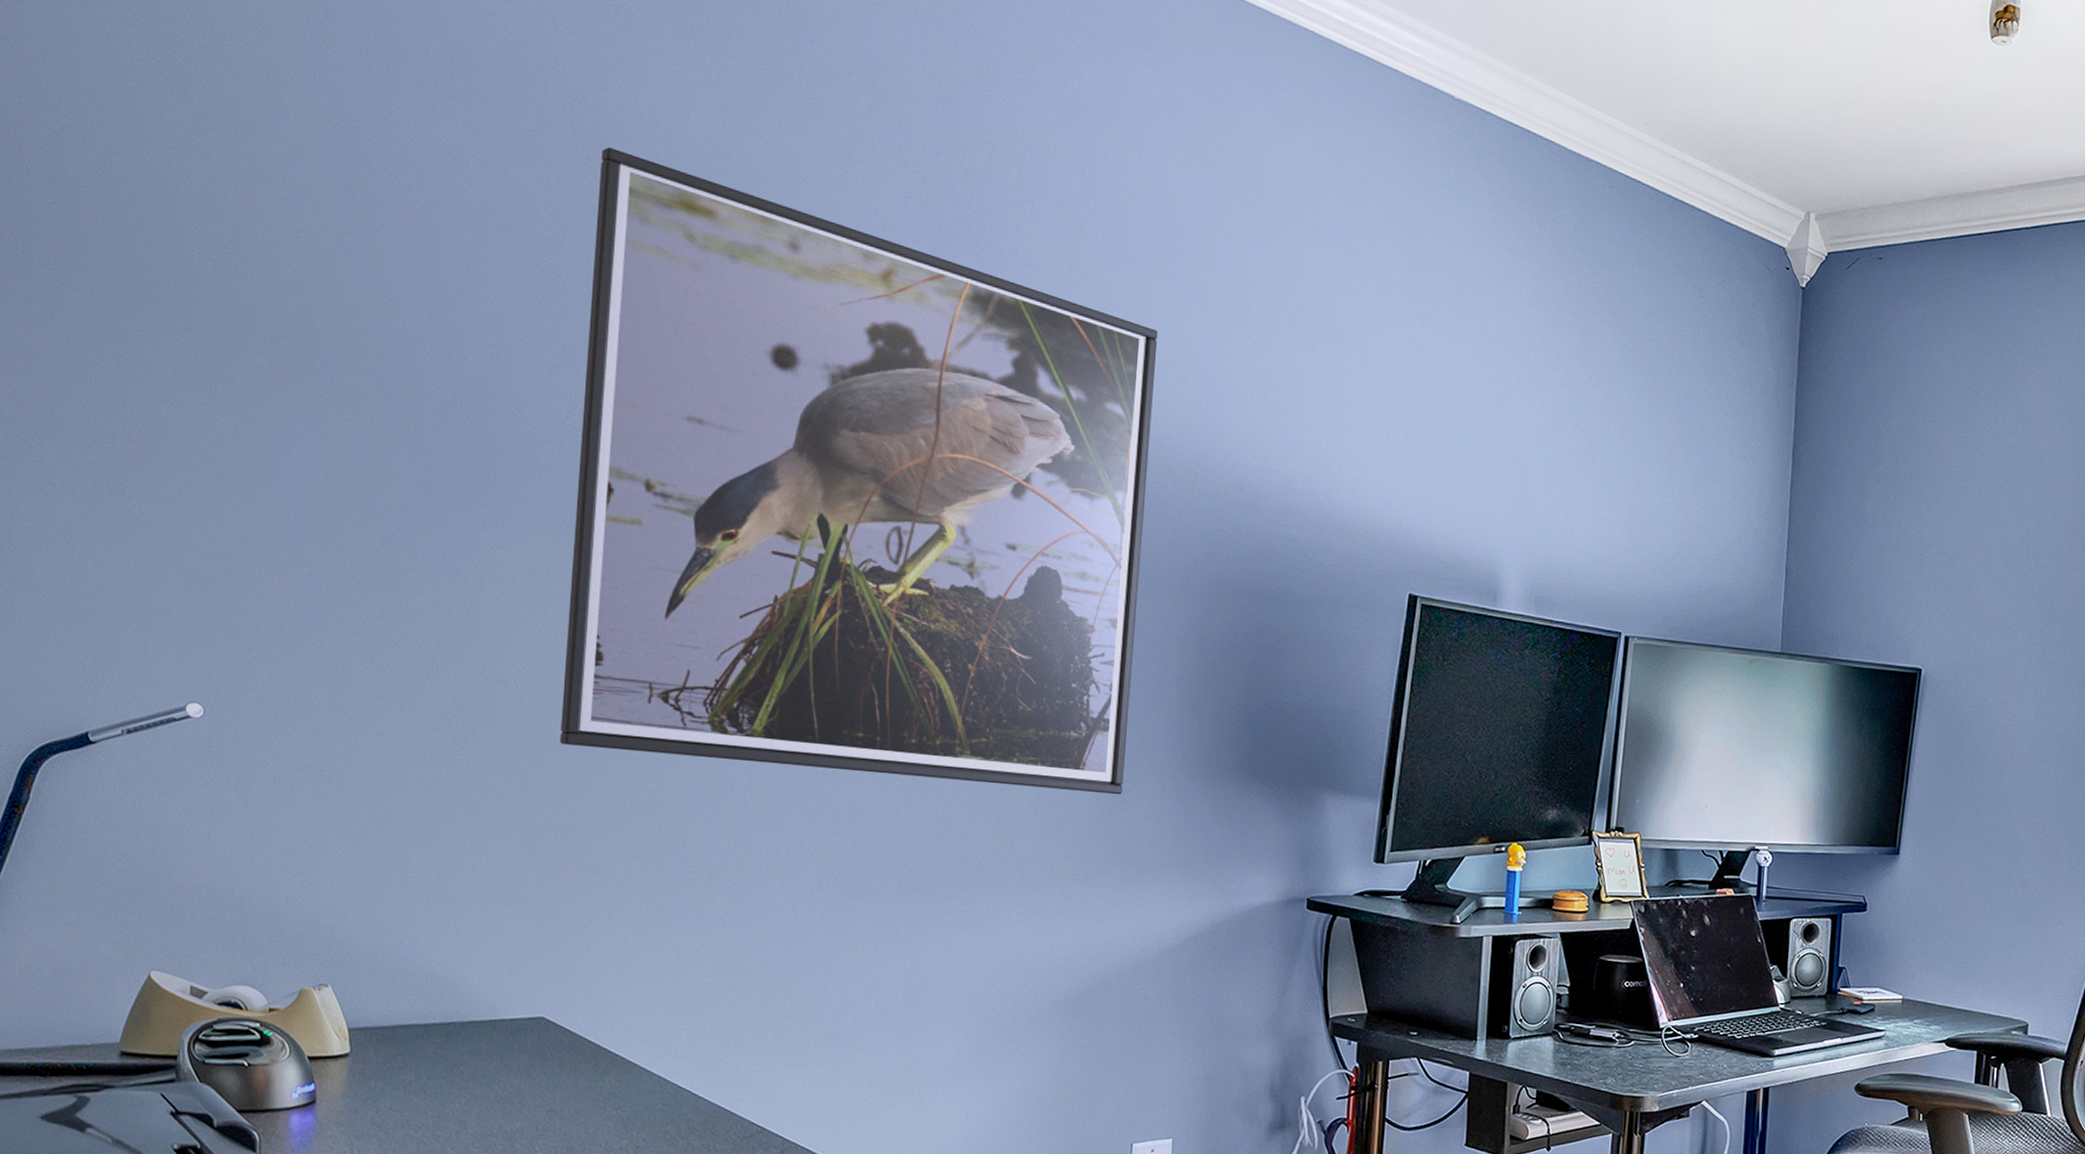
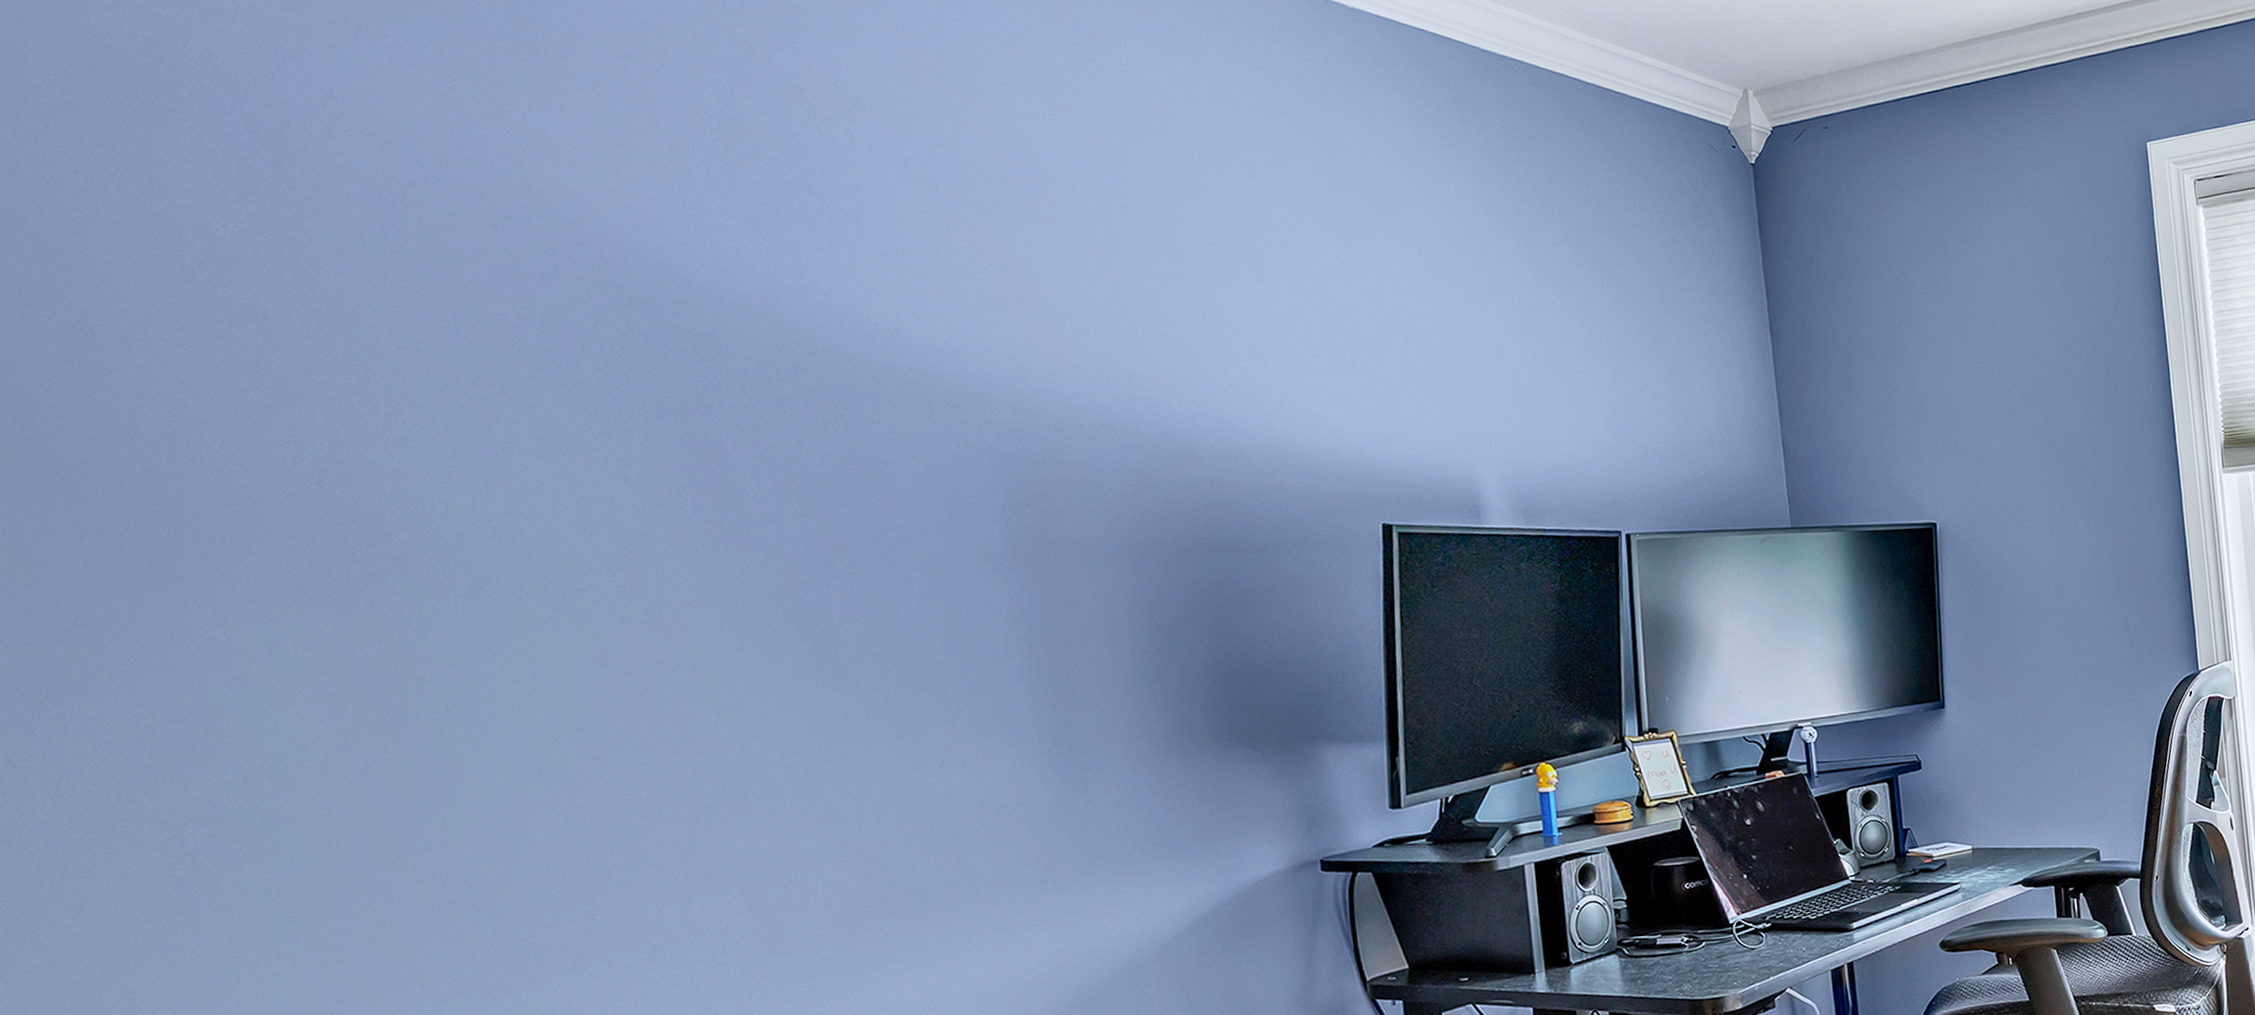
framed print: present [560,147,1158,795] -> none [292,147,1084,843]

